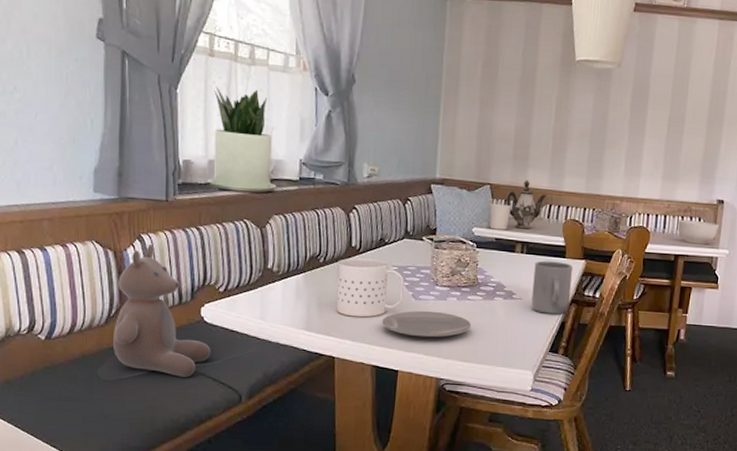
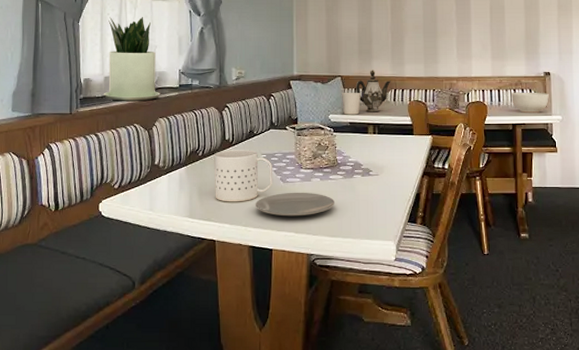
bear: present [112,243,211,377] -> none [24,151,108,268]
cup: present [531,260,573,314] -> none [386,139,422,187]

